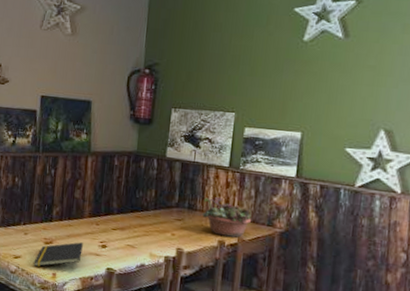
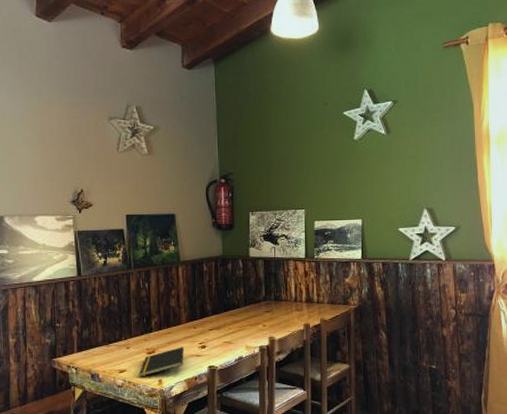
succulent planter: present [197,197,252,238] -> none [283,286,329,319]

